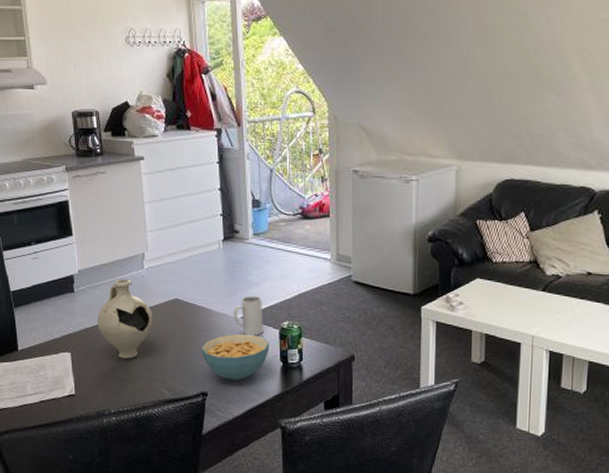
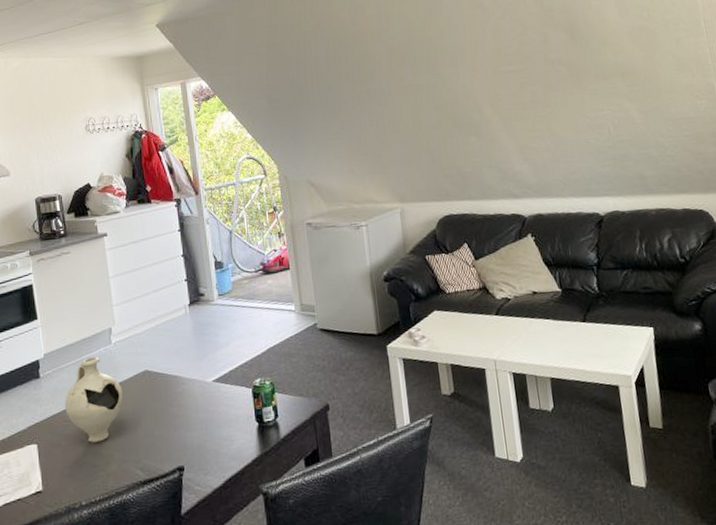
cereal bowl: present [201,333,270,381] -> none [174,397,244,450]
mug: present [233,296,264,336] -> none [204,356,236,399]

